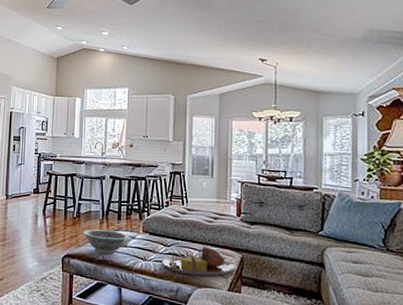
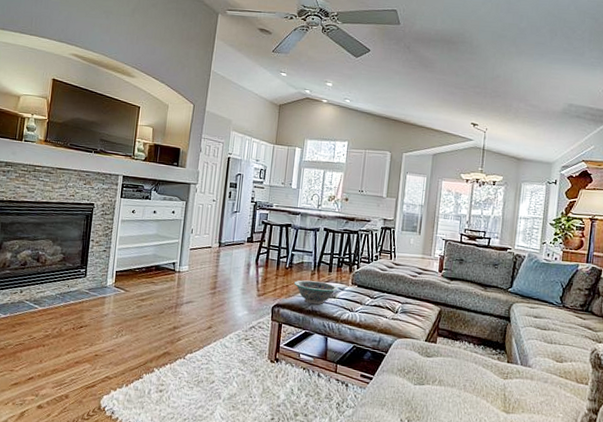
serving tray: present [161,244,235,276] -> none [366,297,434,328]

